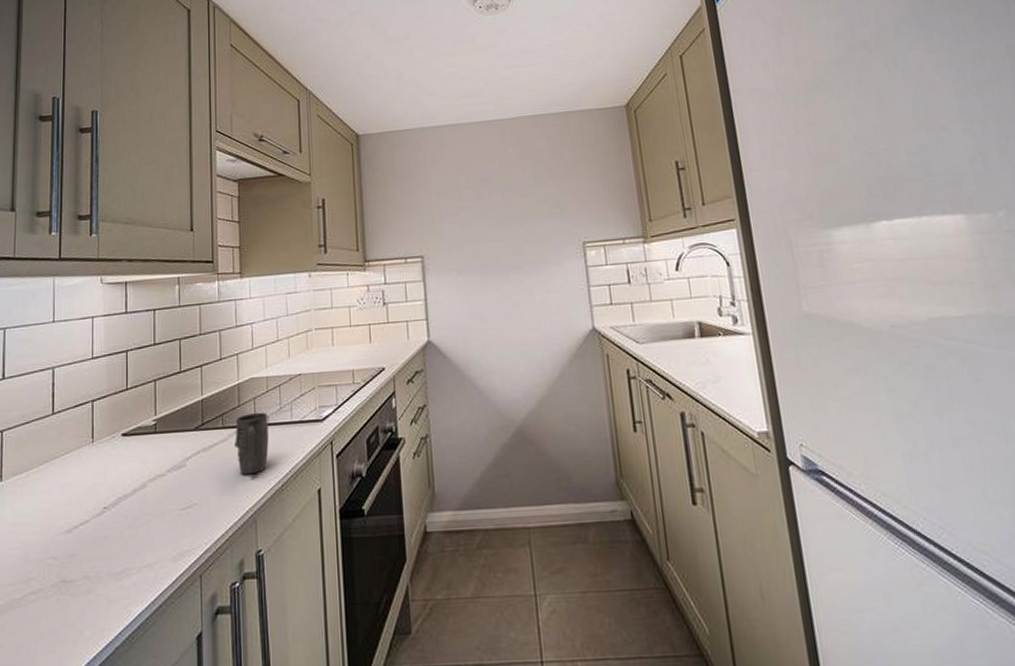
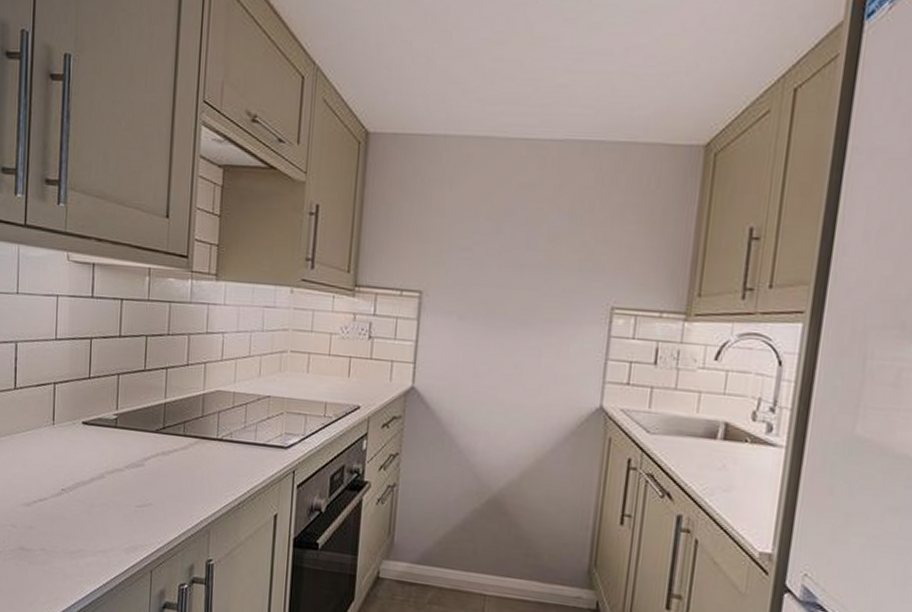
mug: present [235,412,269,475] -> none [194,426,231,487]

